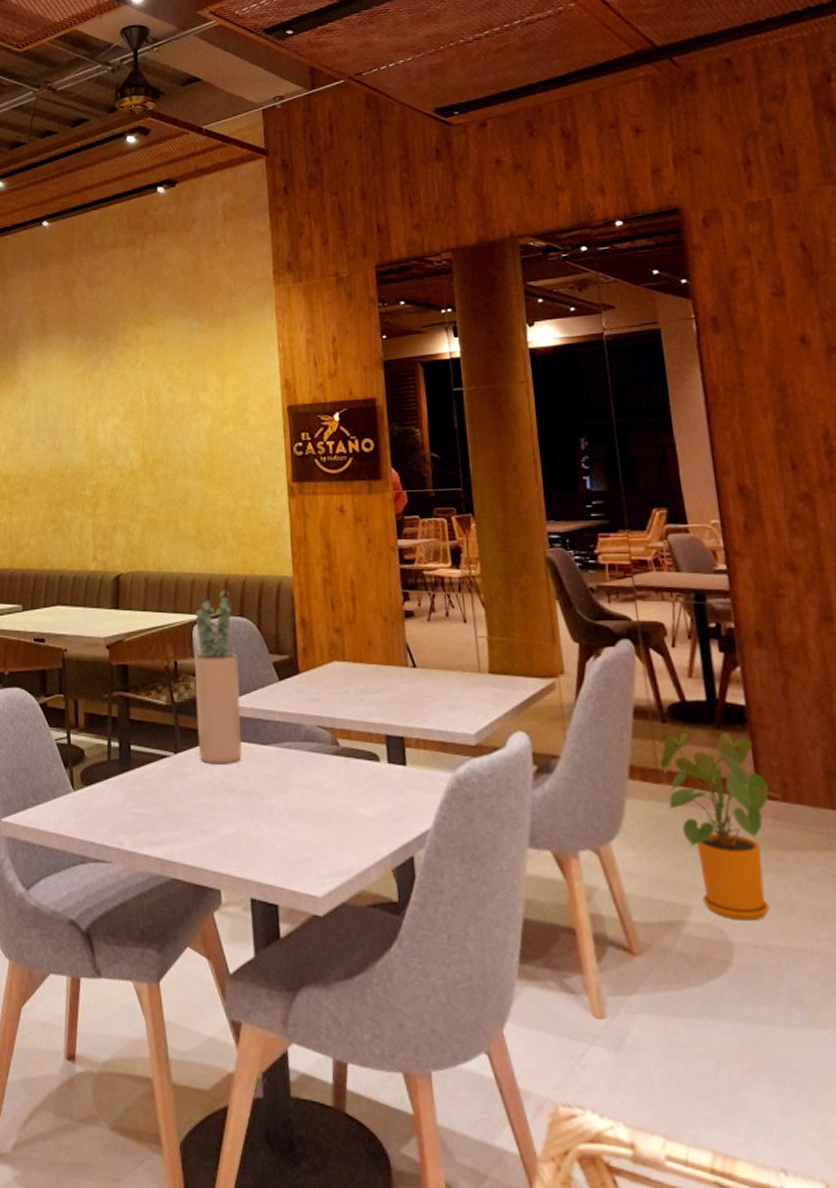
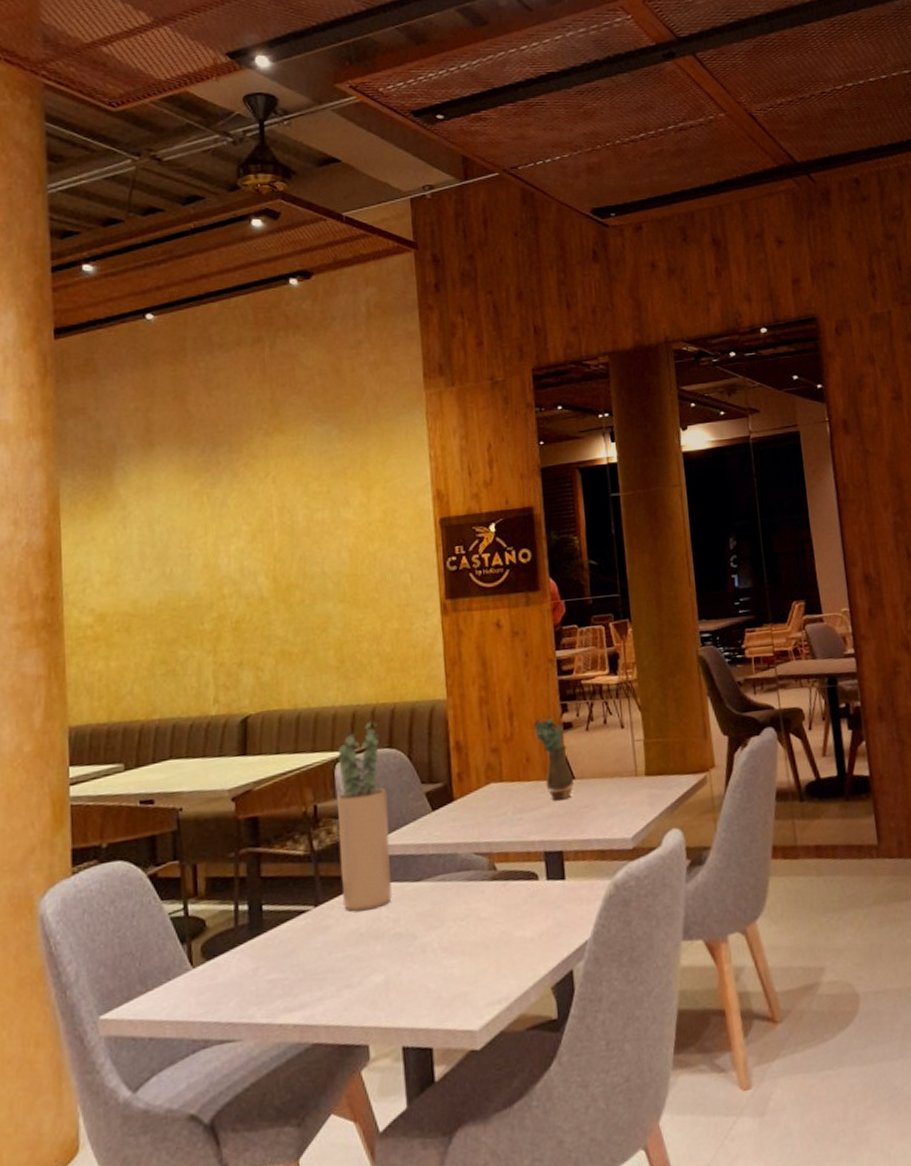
vase: none [375,602,416,687] -> present [533,717,574,801]
house plant: present [659,732,781,921] -> none [798,802,898,973]

